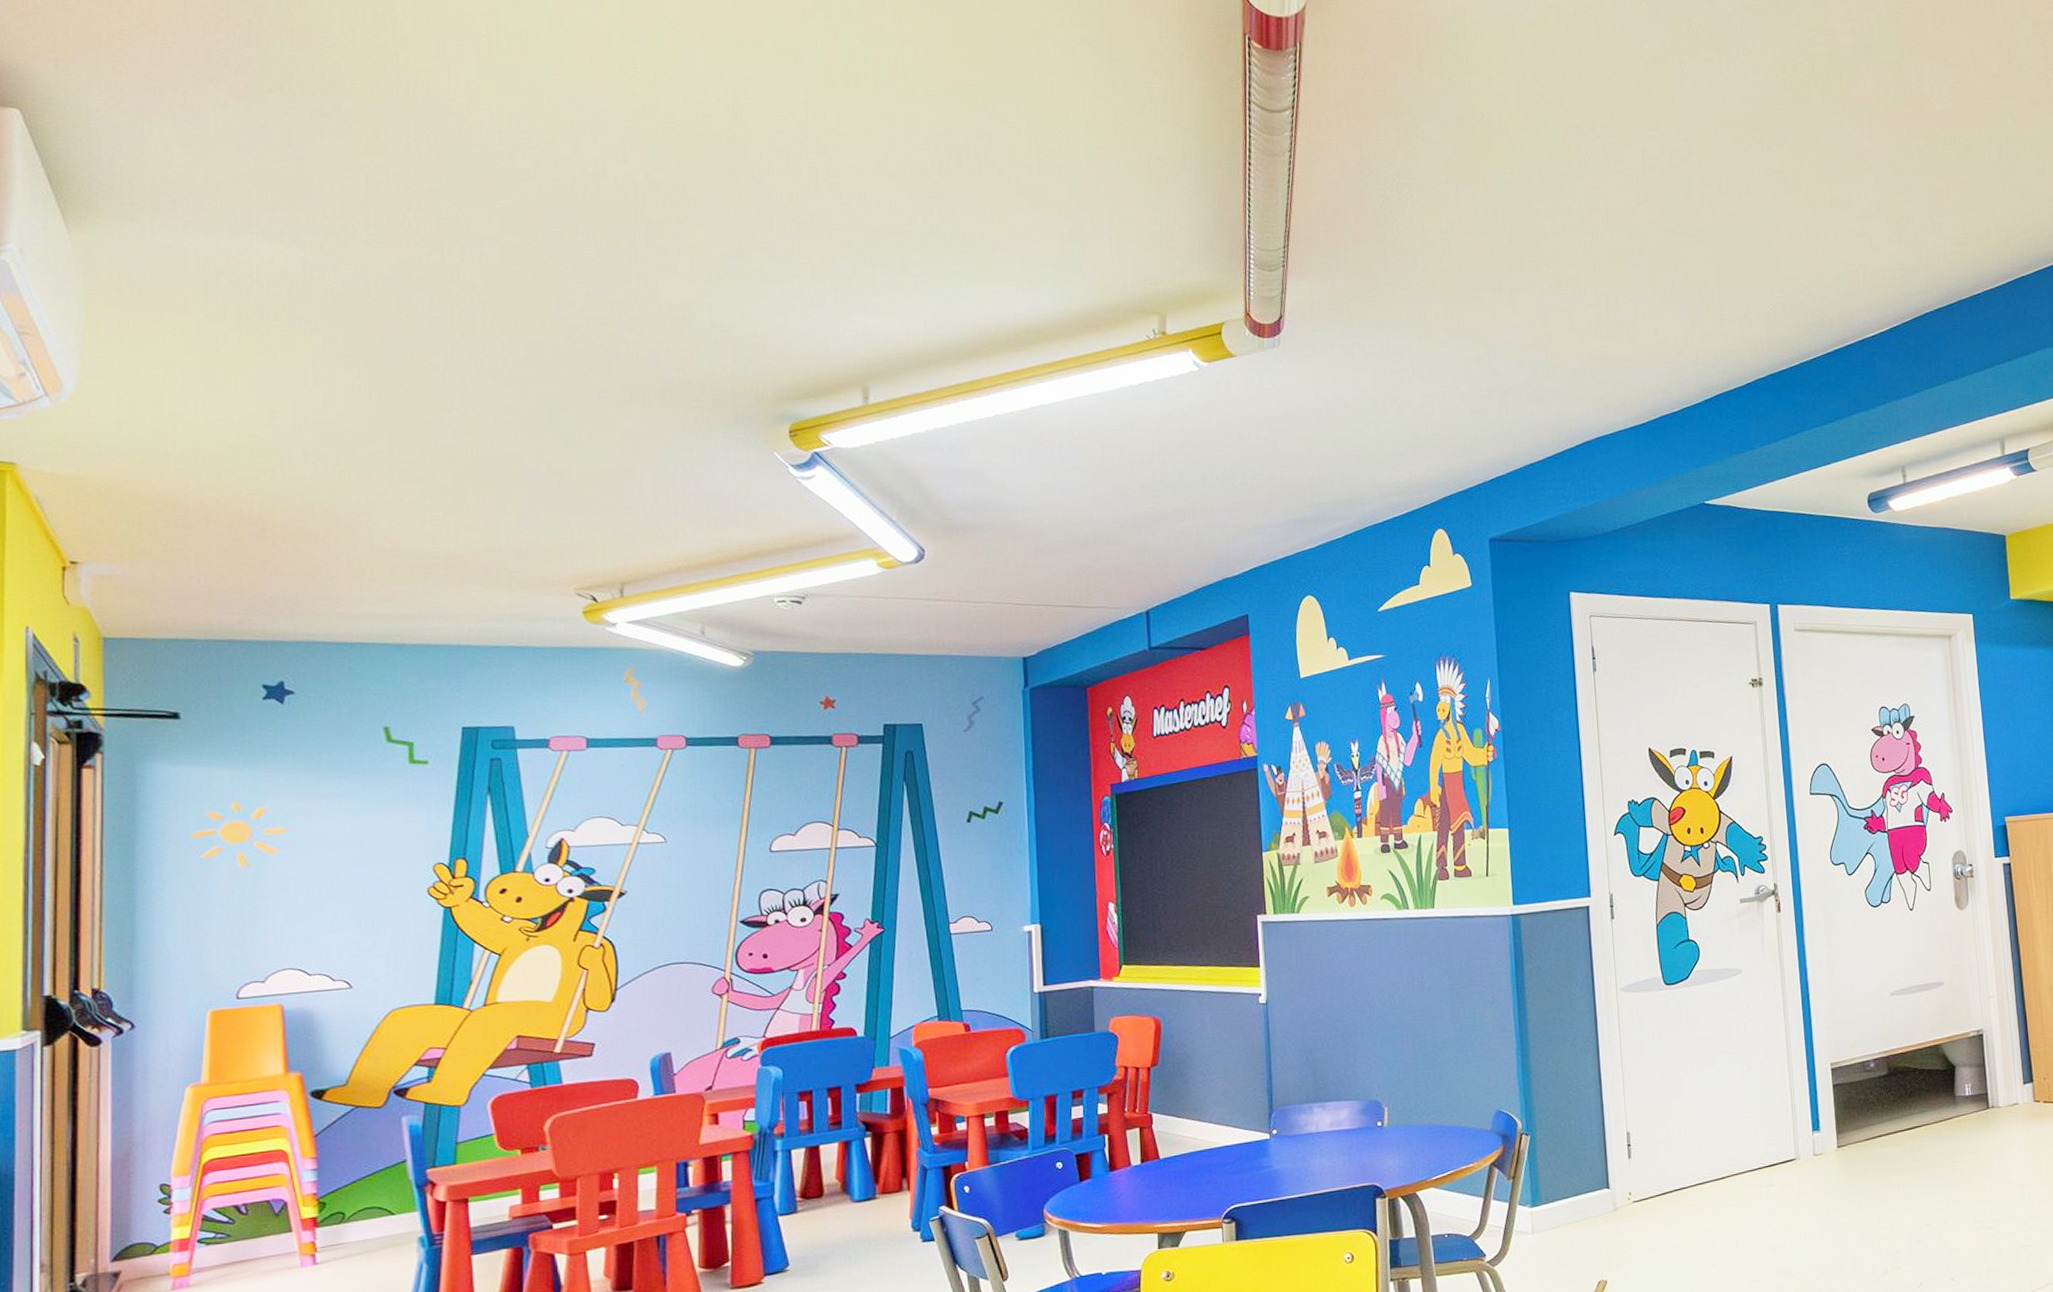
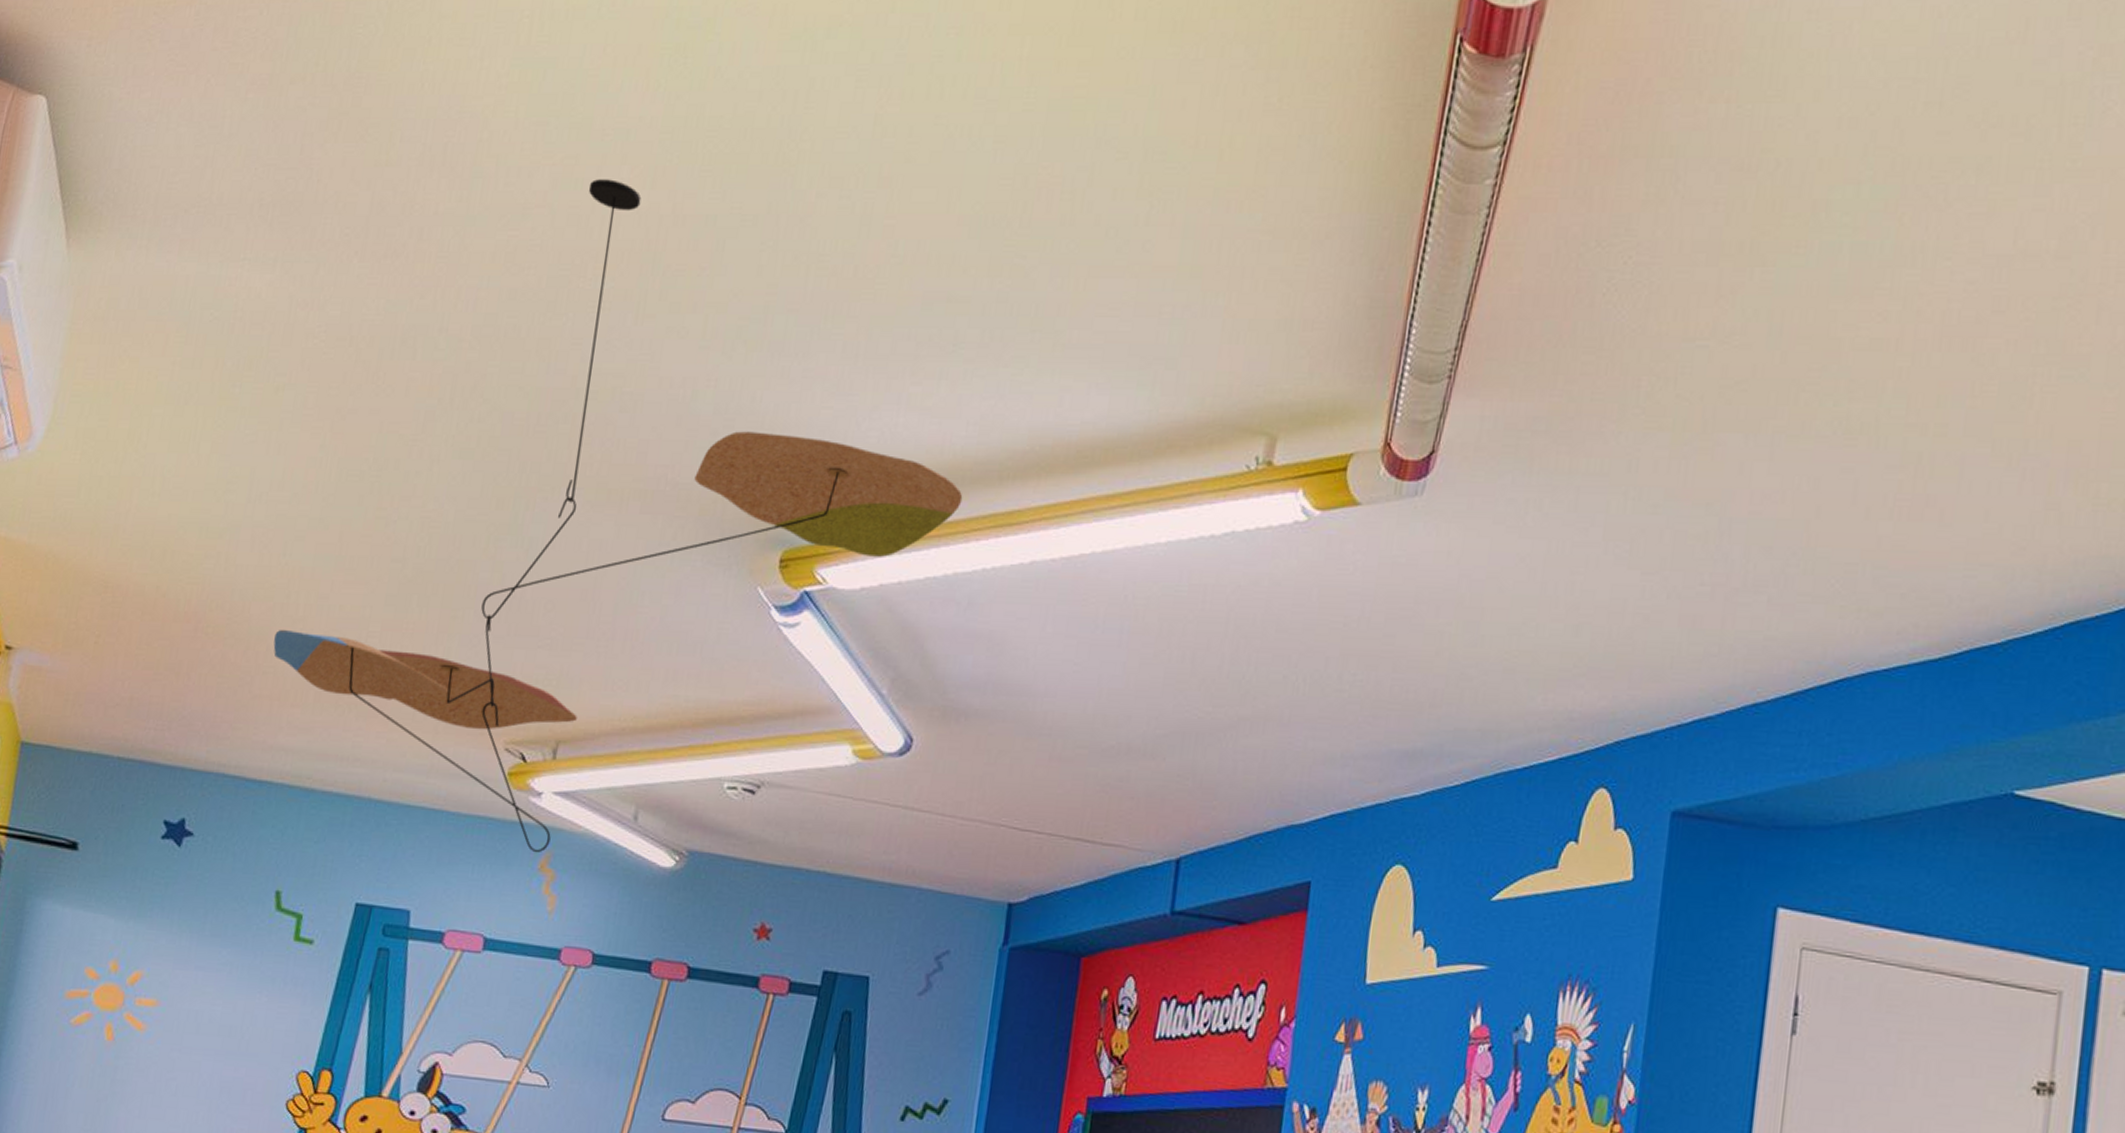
ceiling mobile: none [342,157,931,669] -> present [273,179,963,854]

